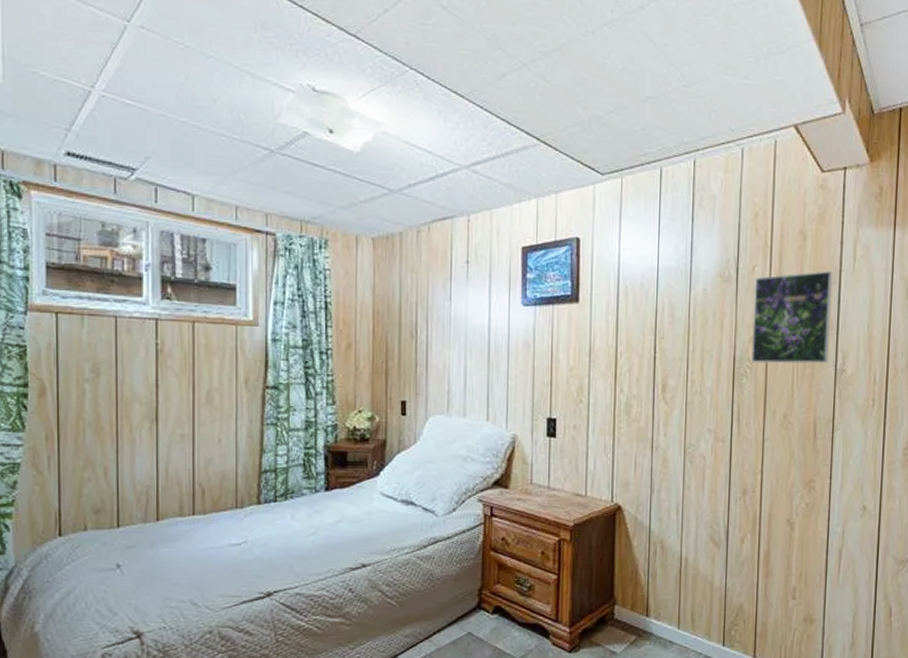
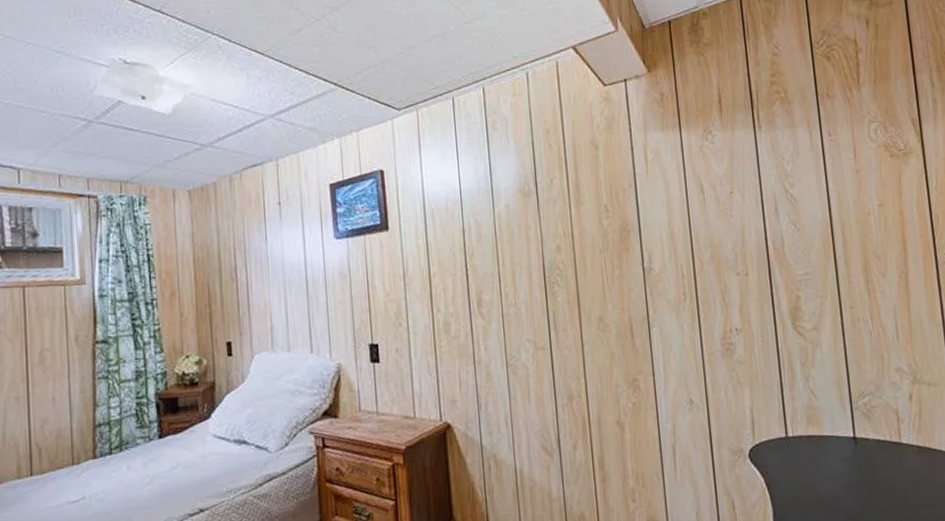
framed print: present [751,271,833,364] -> none [554,176,635,271]

